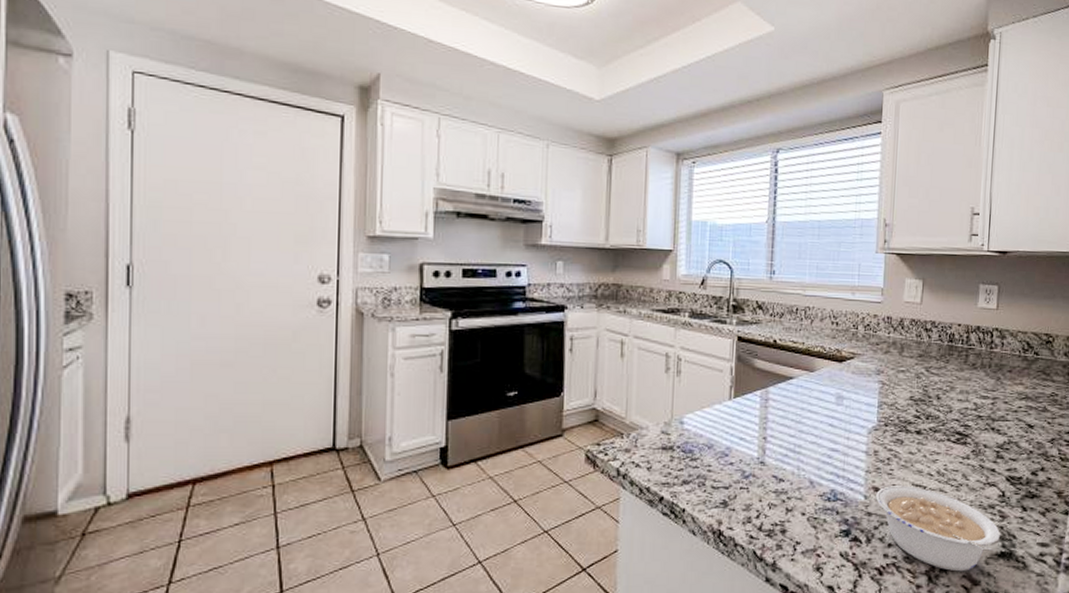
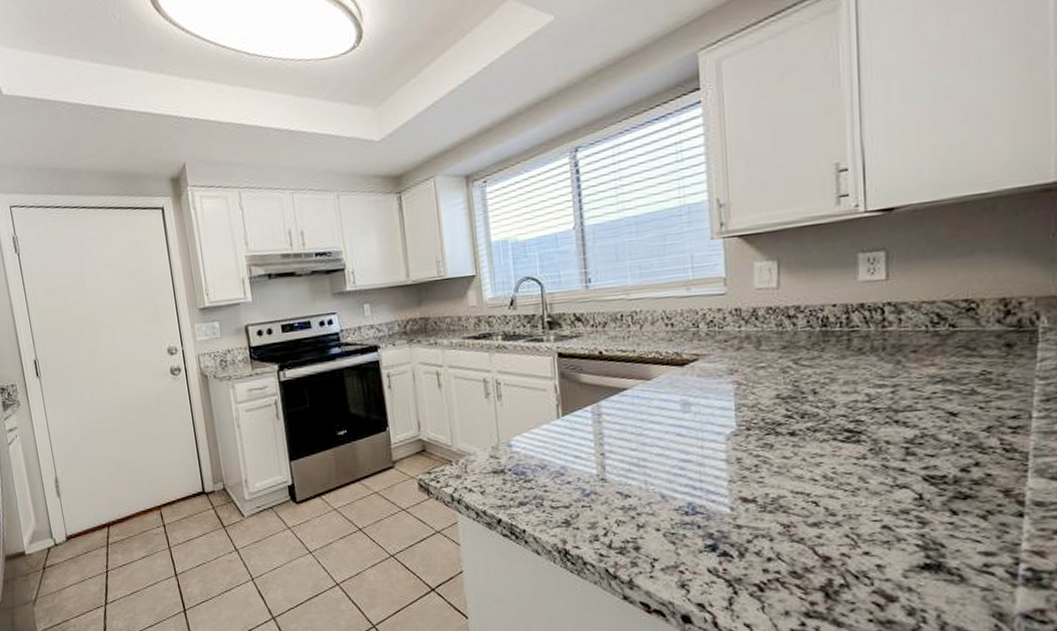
legume: present [876,485,1001,572] -> none [745,494,922,587]

